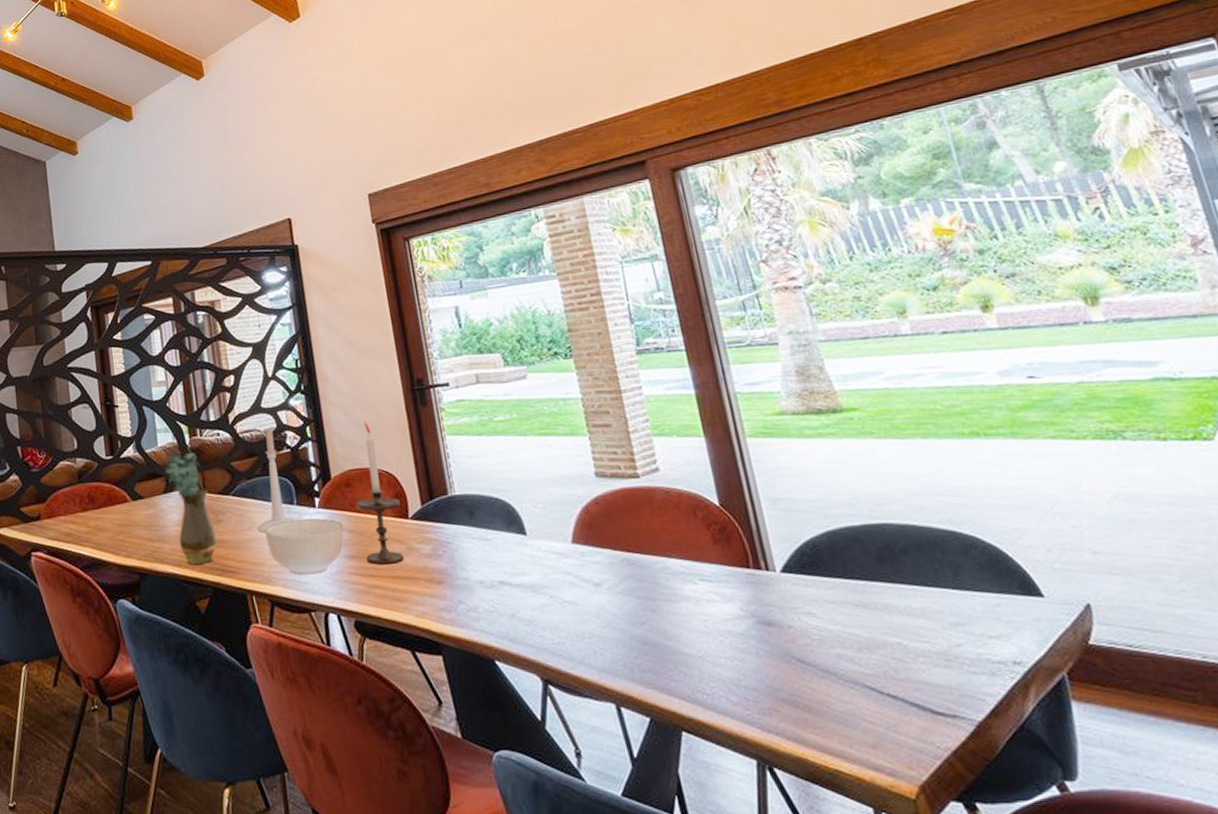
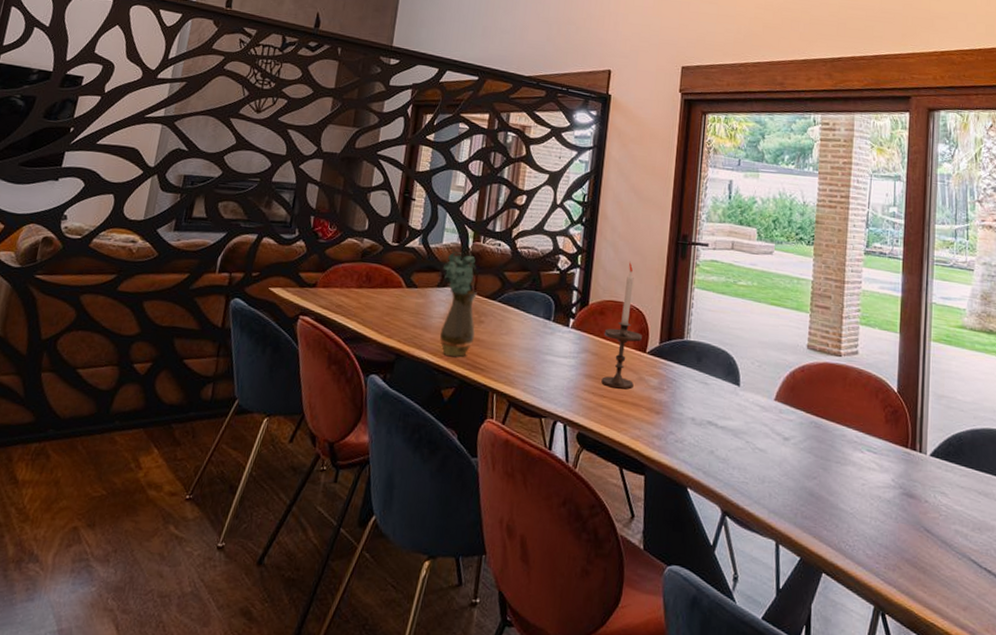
candlestick: present [258,428,295,534] -> none [514,249,549,341]
bowl: present [264,518,344,575] -> none [518,333,589,386]

